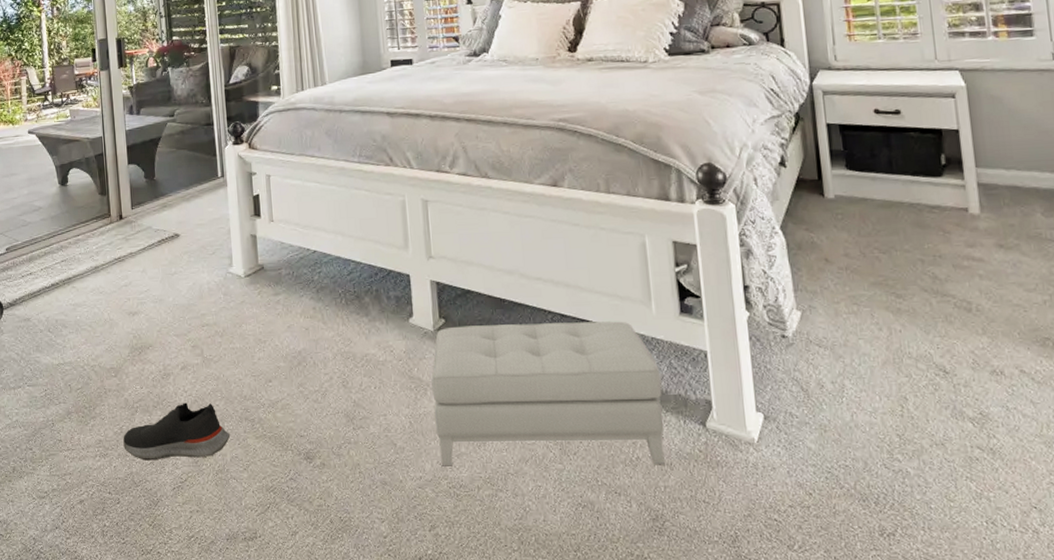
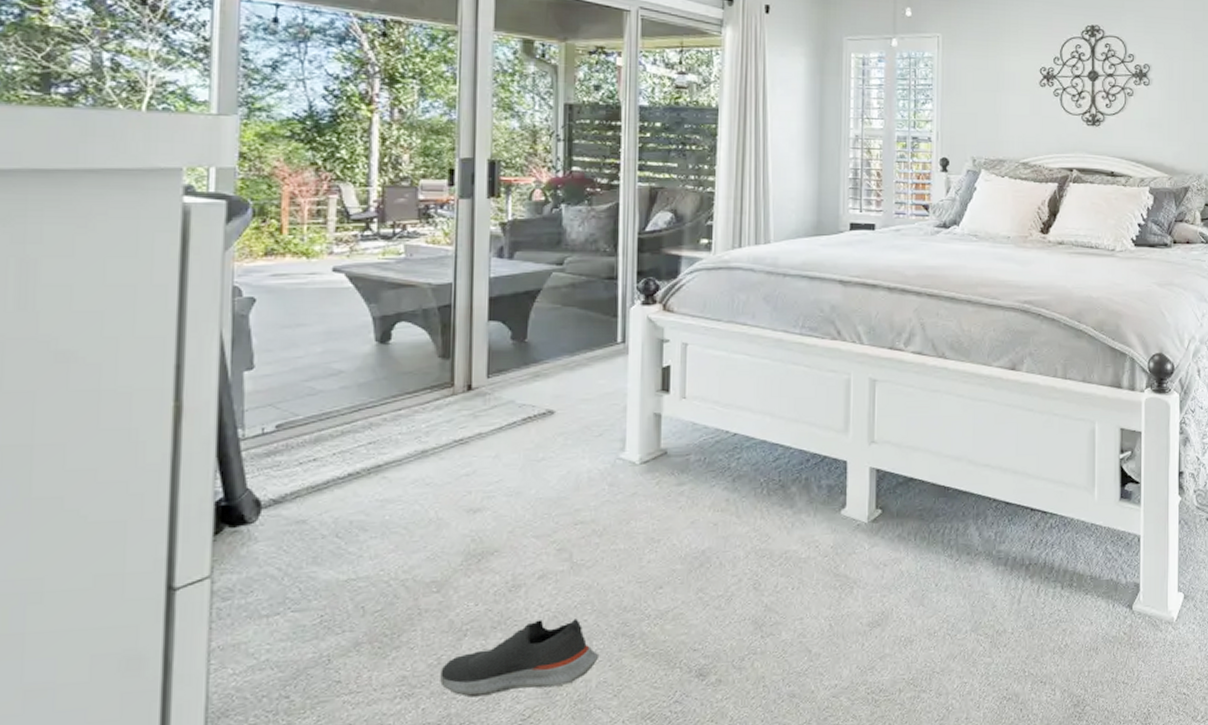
ottoman: present [431,321,665,466] -> none [858,508,1096,671]

